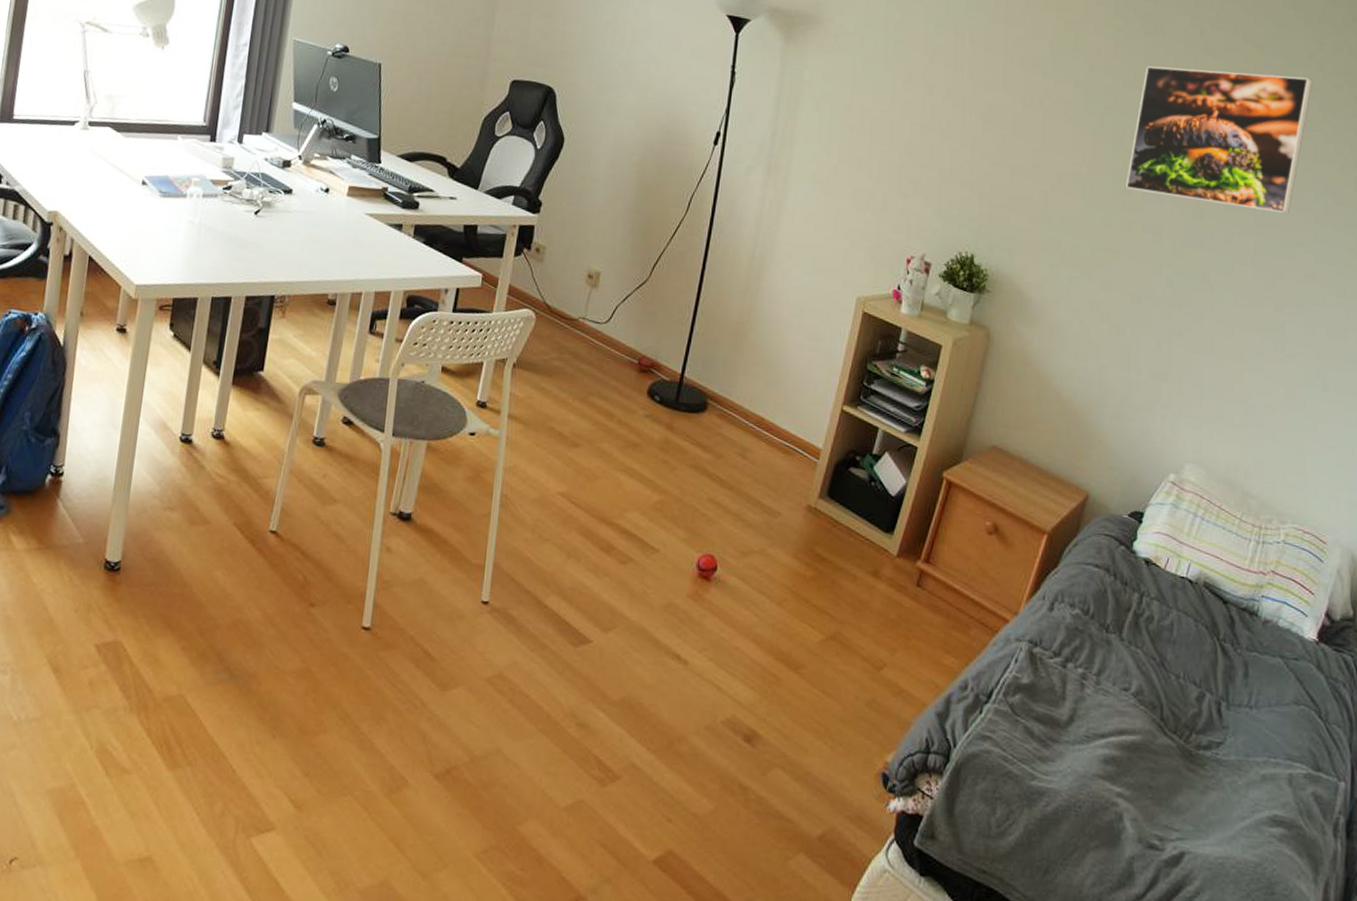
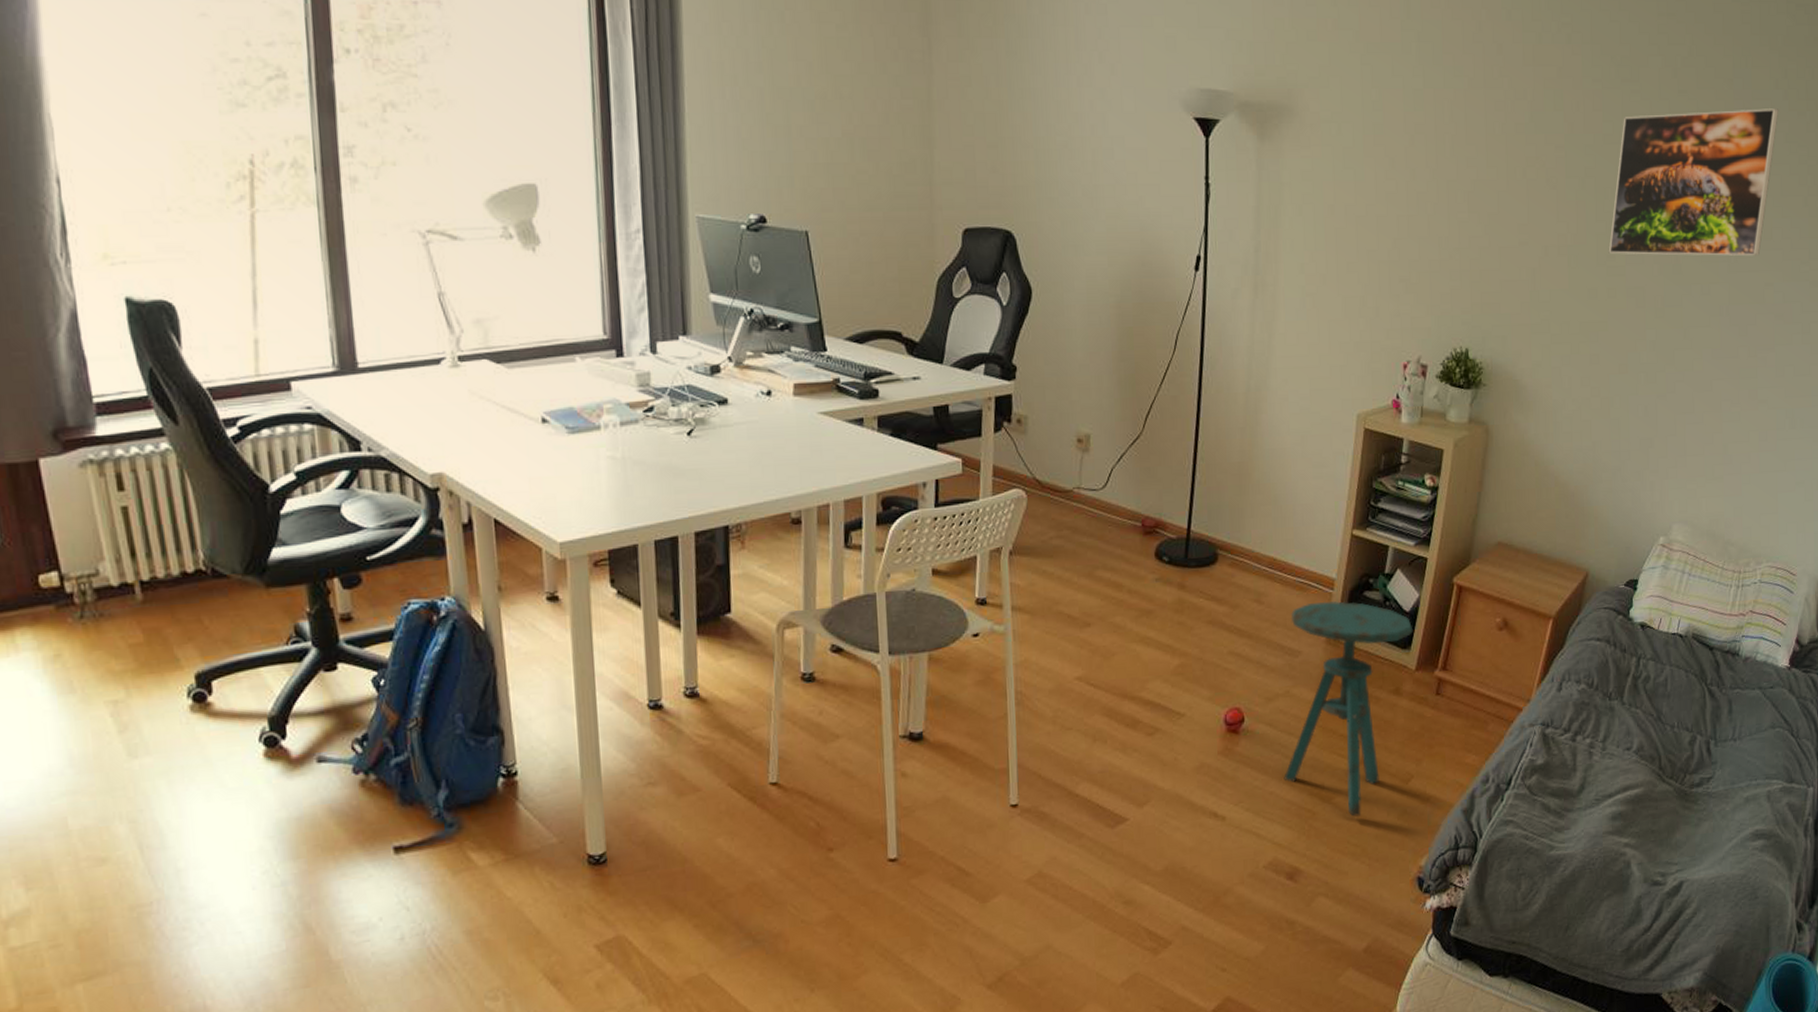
side table: none [751,467,898,695] -> present [1284,600,1414,818]

